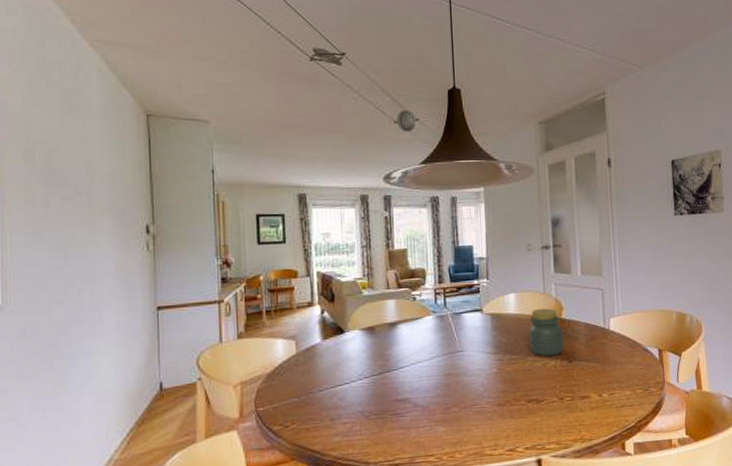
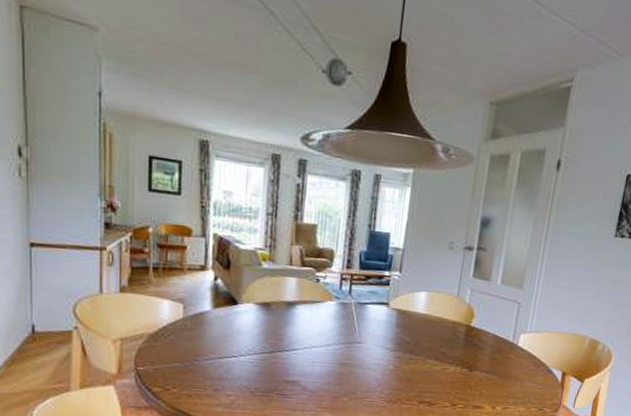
jar: present [529,308,563,357] -> none [432,312,469,363]

